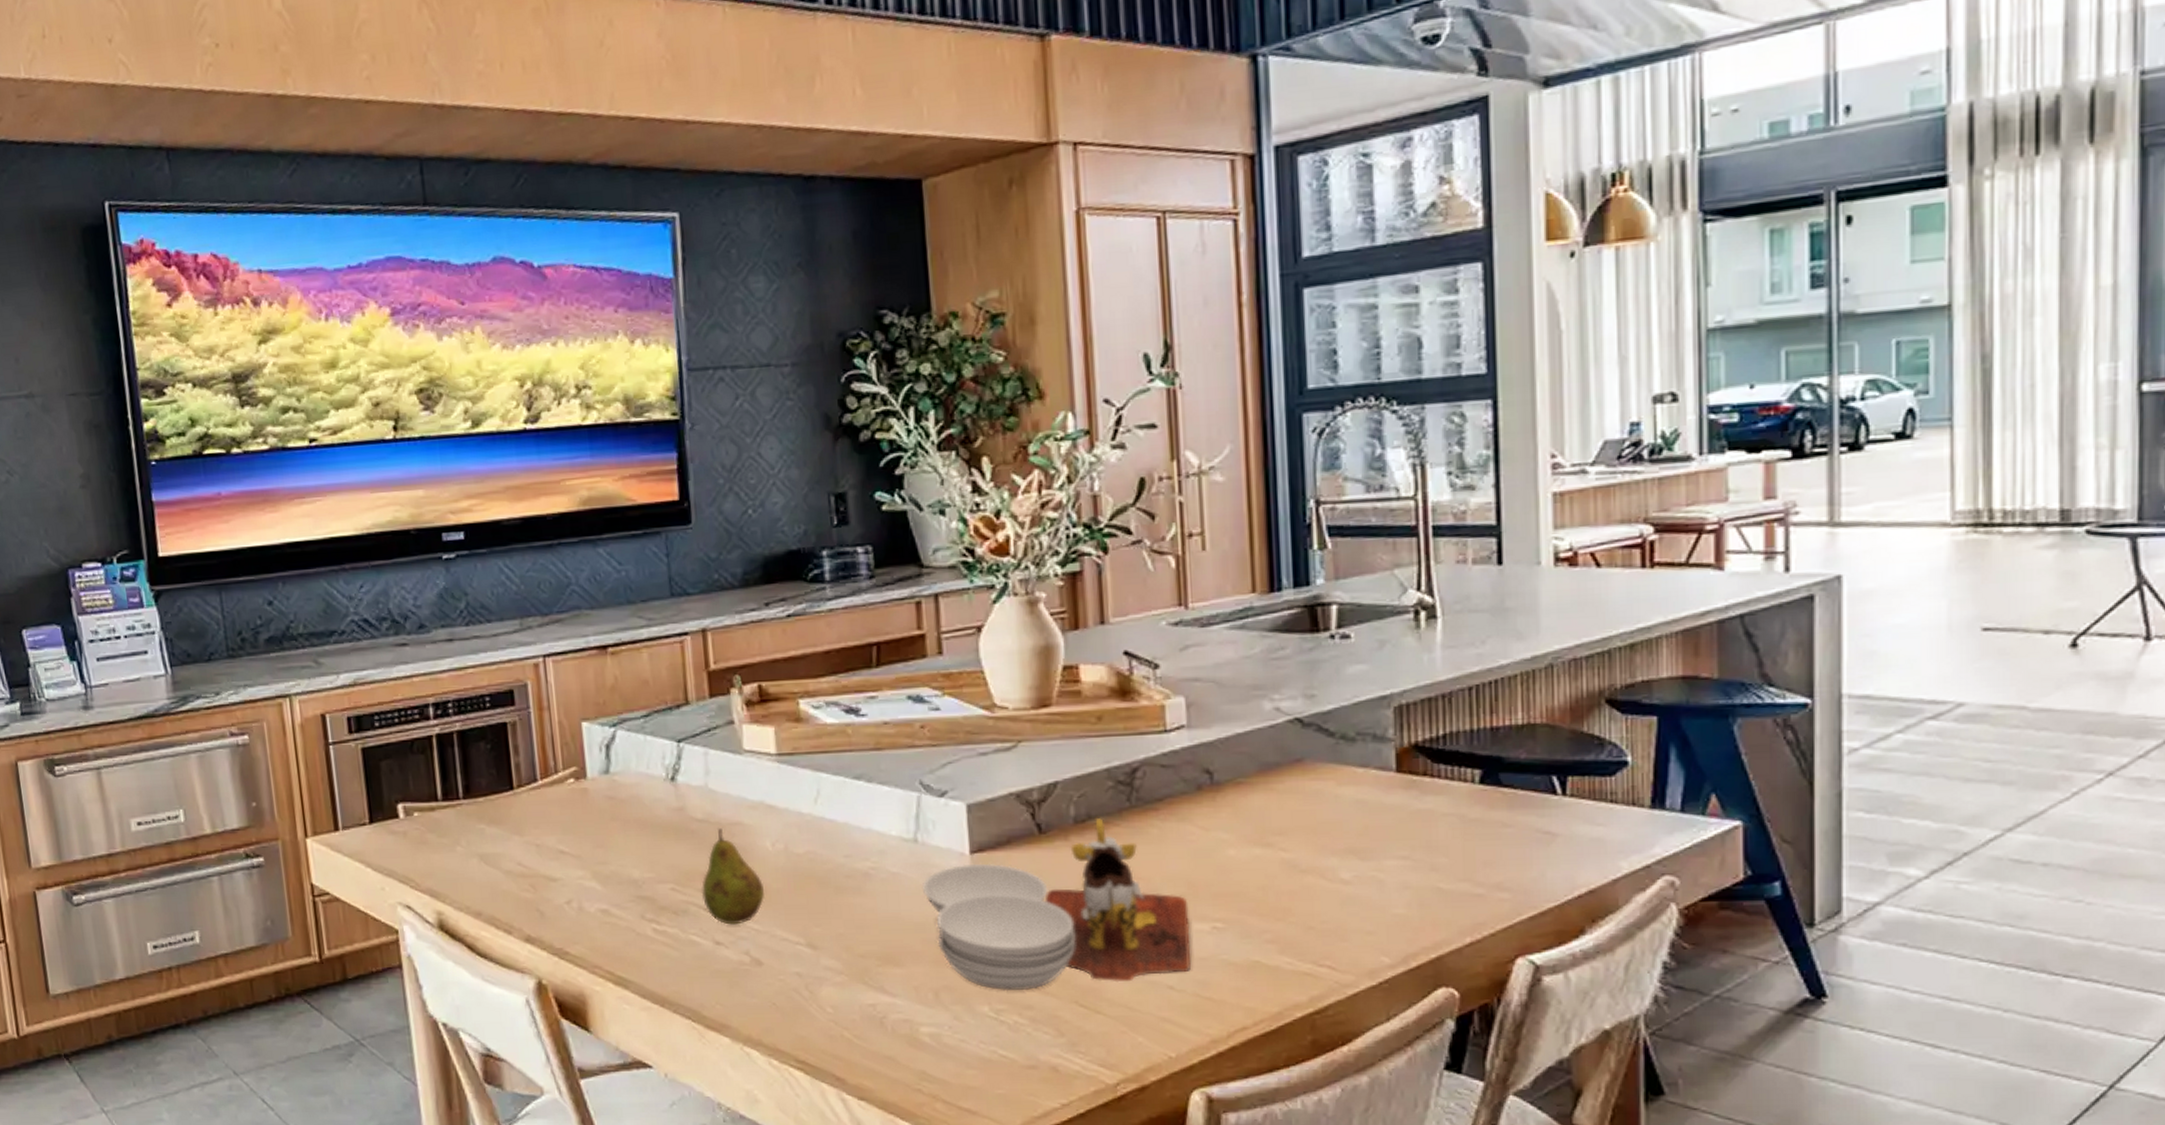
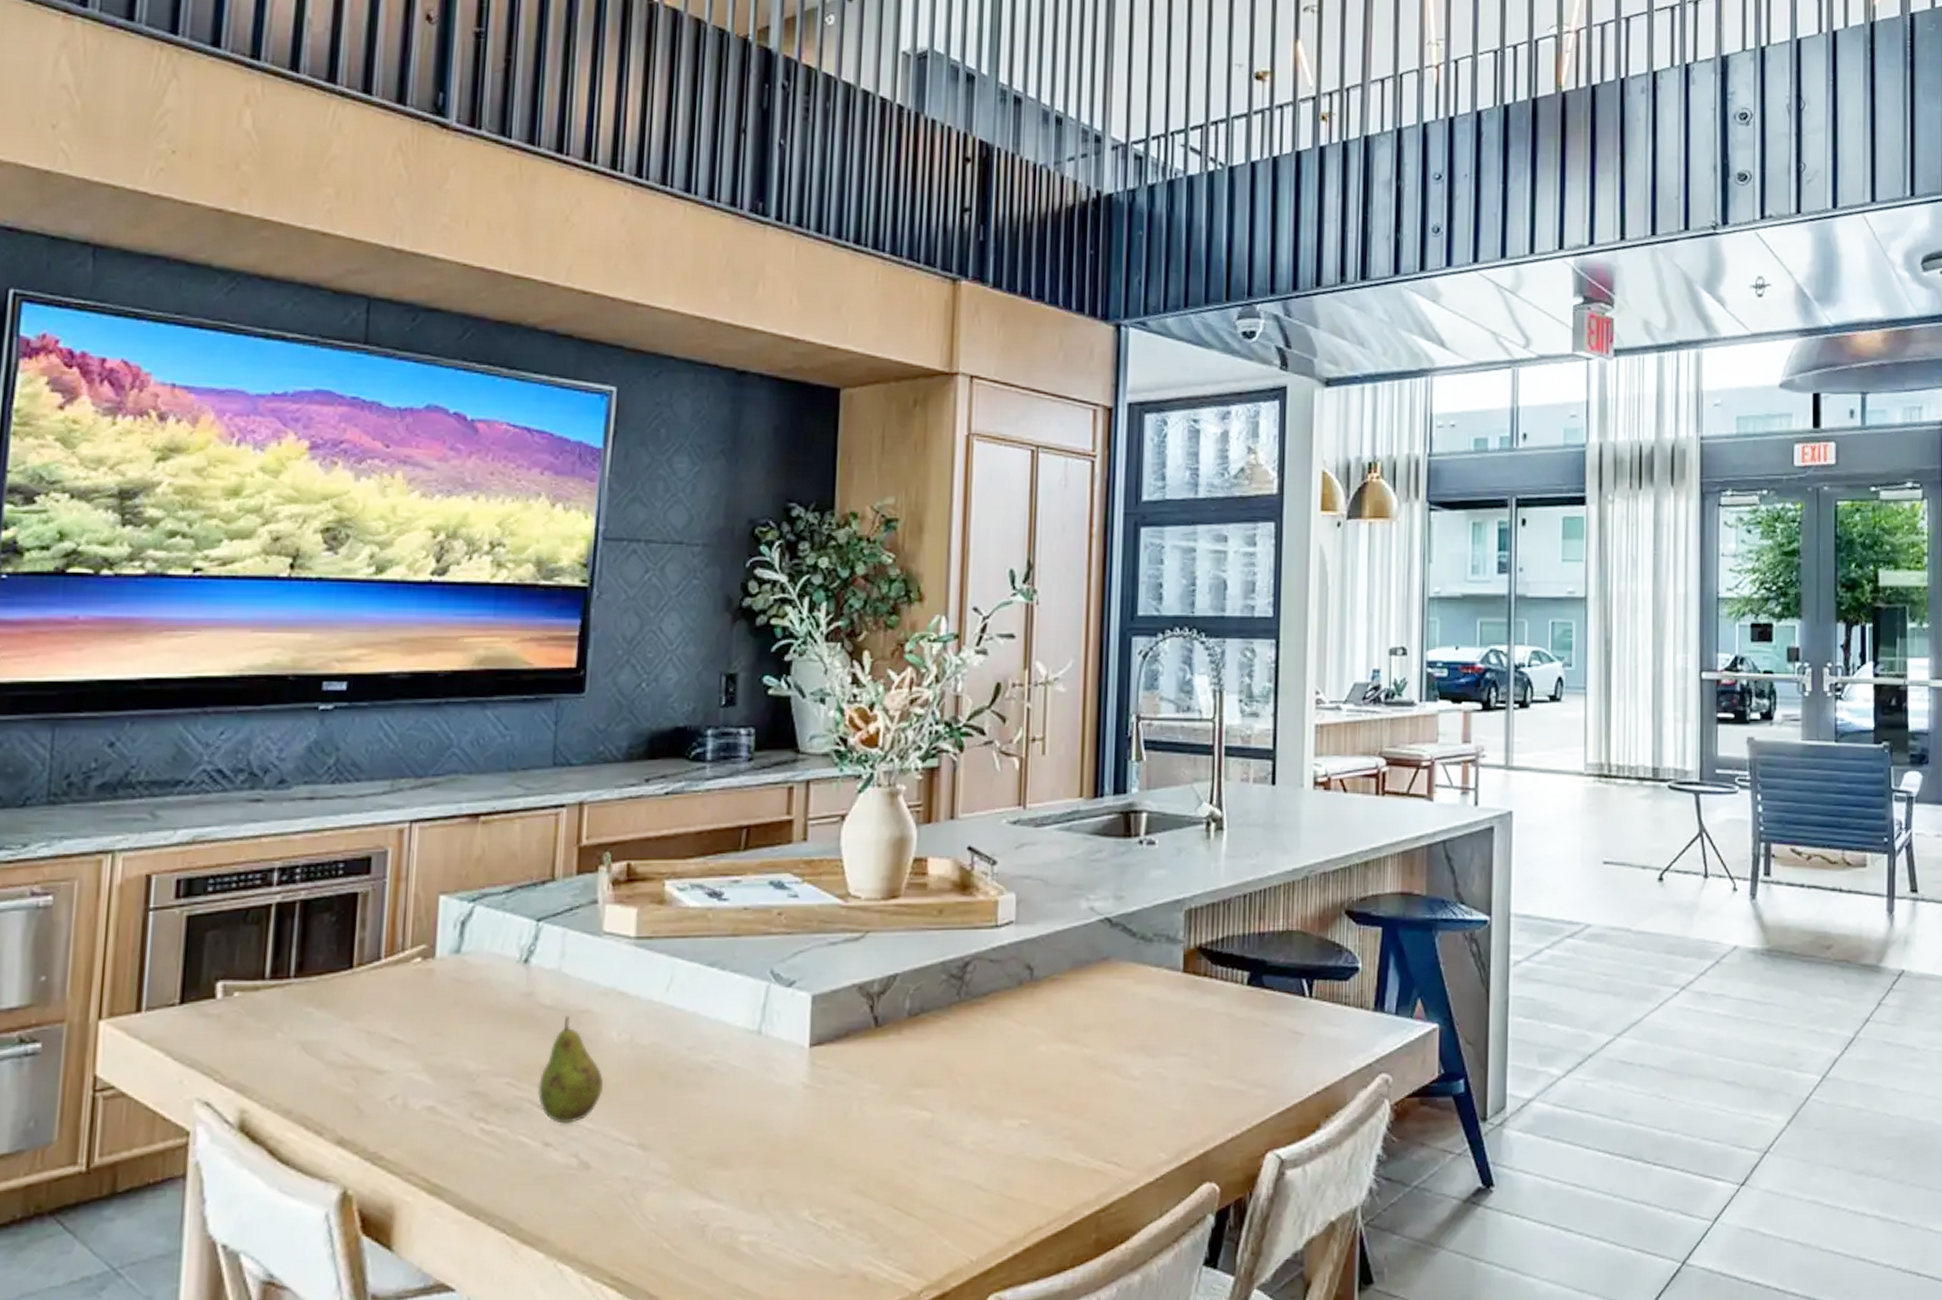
cutting board: present [921,818,1191,991] -> none [759,1012,1001,1194]

